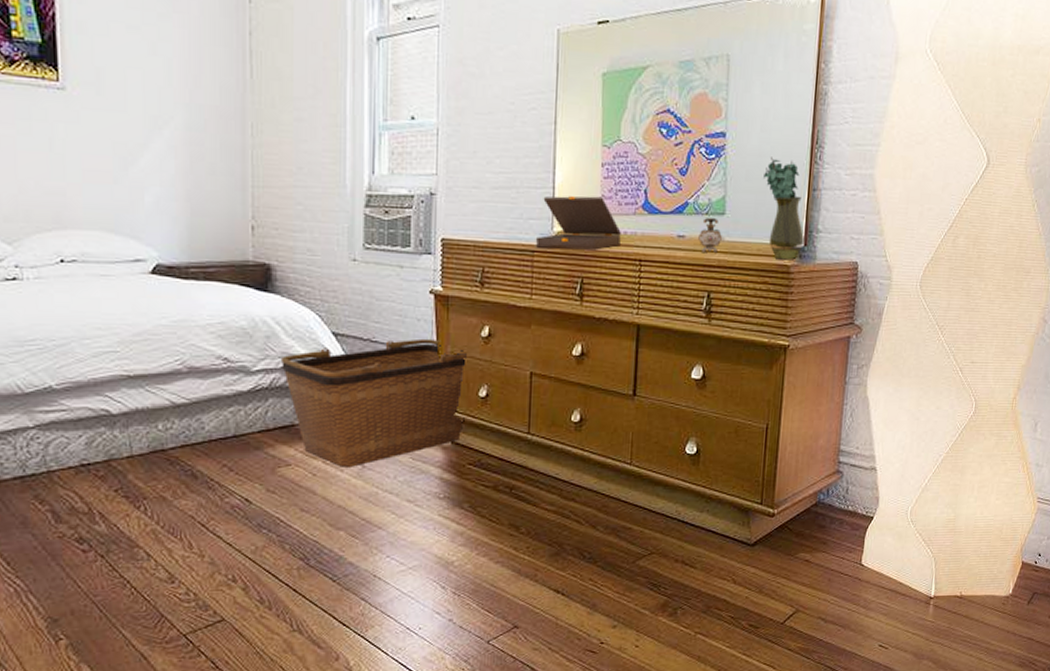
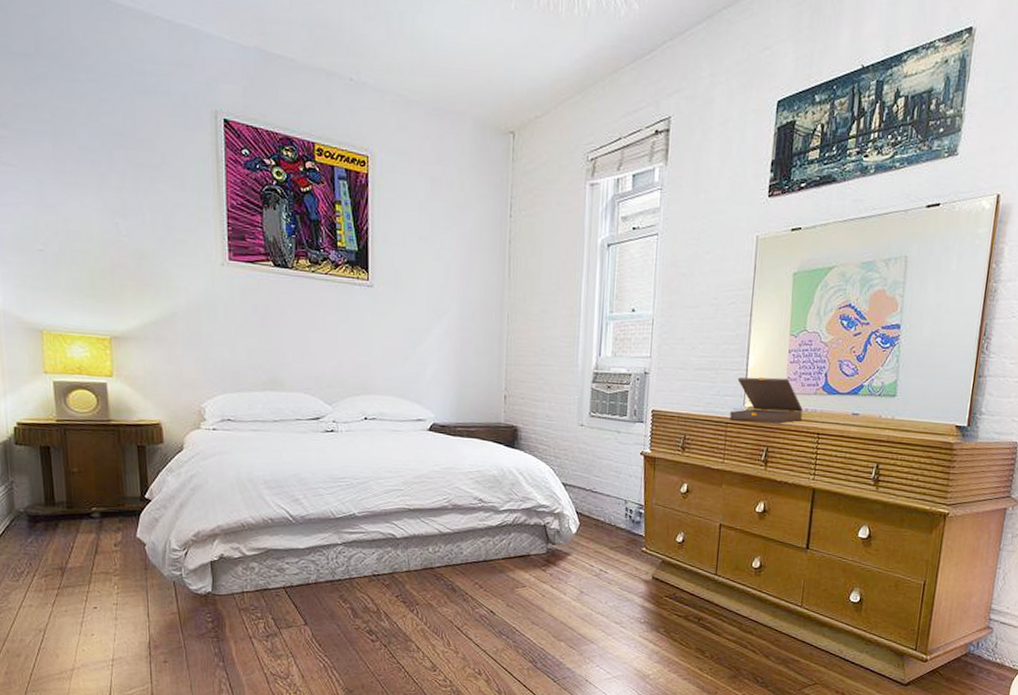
bicycle basket: present [282,338,467,467] -> none [522,491,668,592]
perfume bottle: present [698,217,723,254] -> none [870,398,893,430]
vase: present [764,157,804,260] -> none [933,346,968,438]

